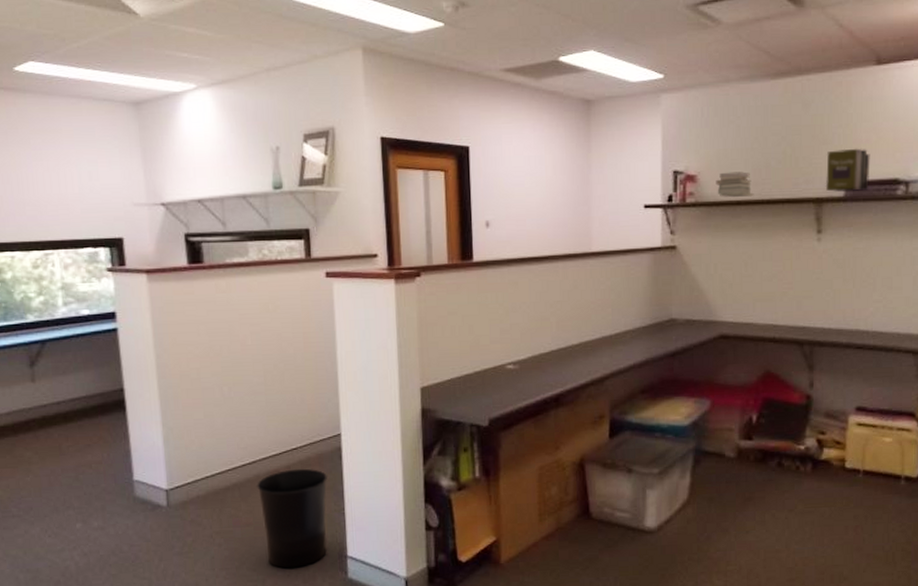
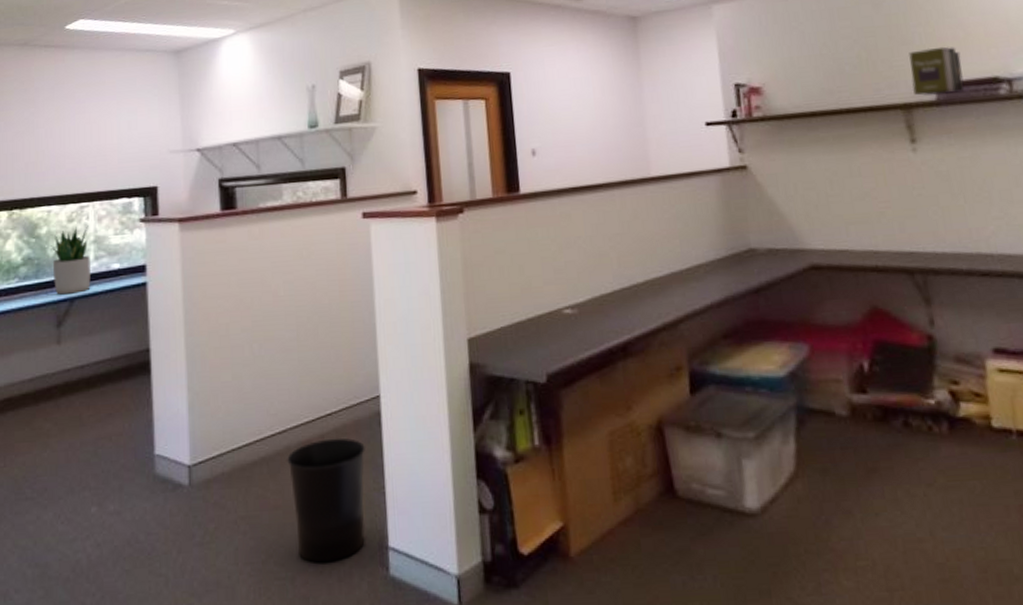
planter: none [17,273,61,337] -> present [51,226,91,295]
books: present [716,172,754,197] -> none [784,80,830,109]

